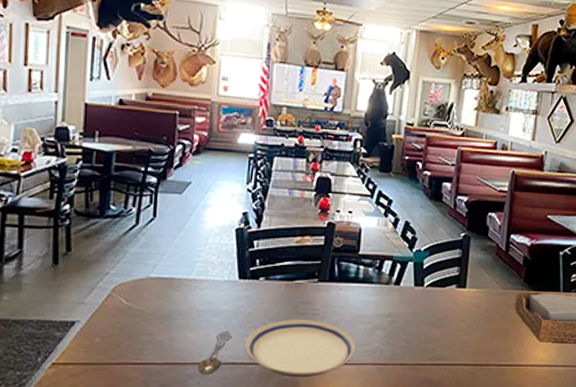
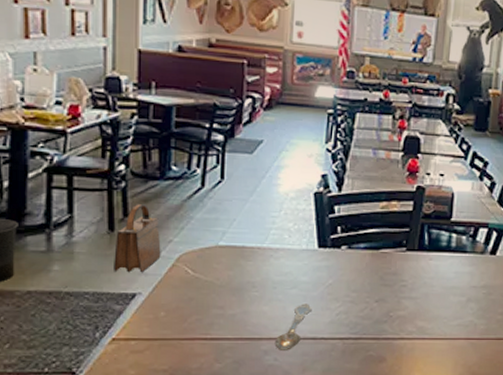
handbag: none [56,240,99,303] -> present [114,204,161,273]
plate: present [245,319,356,377] -> none [326,291,448,352]

